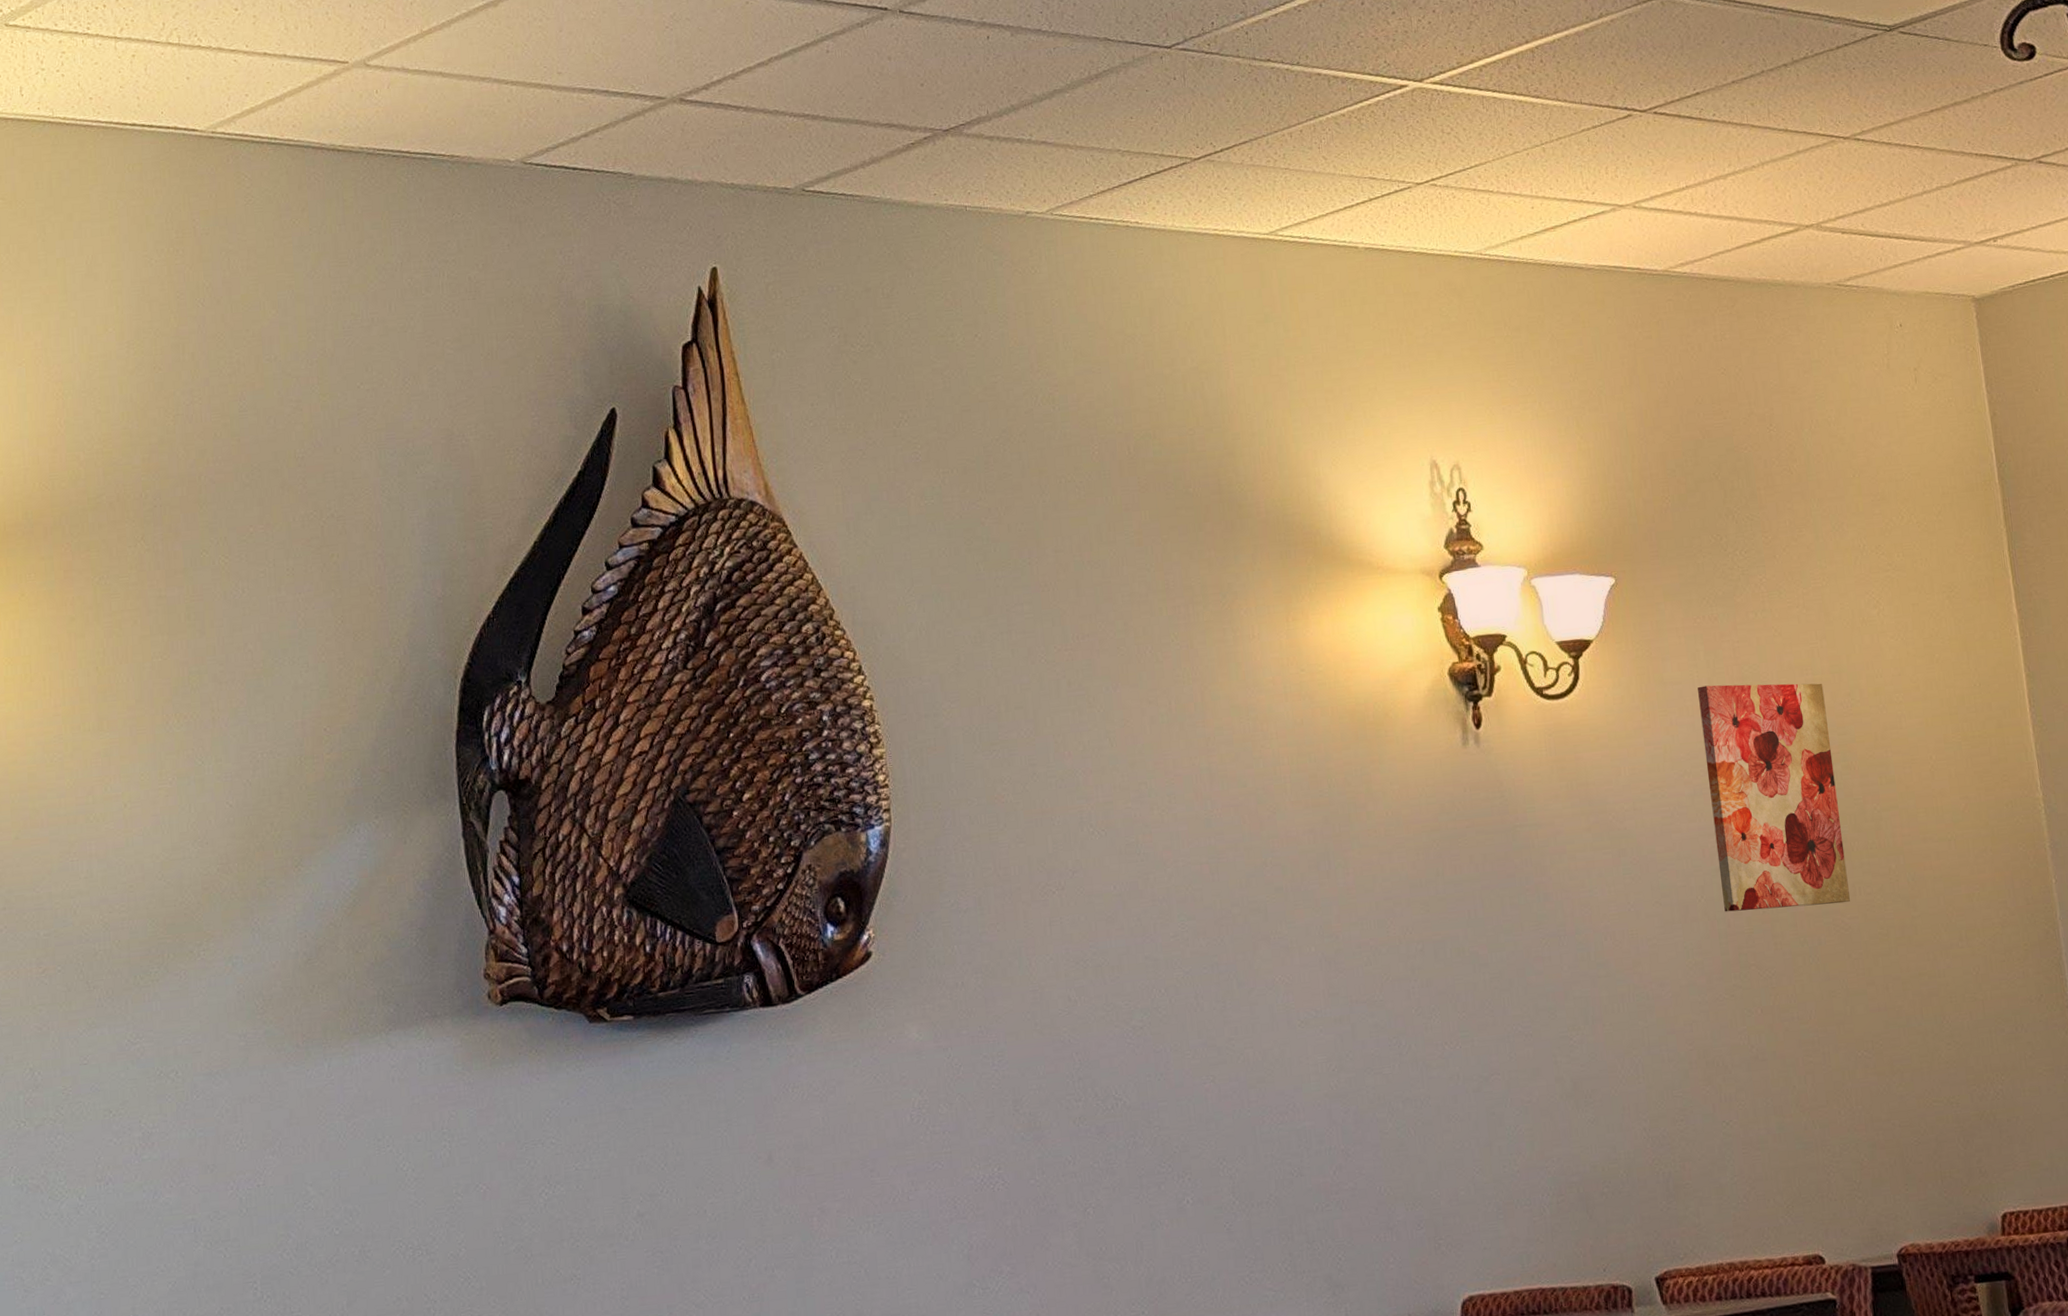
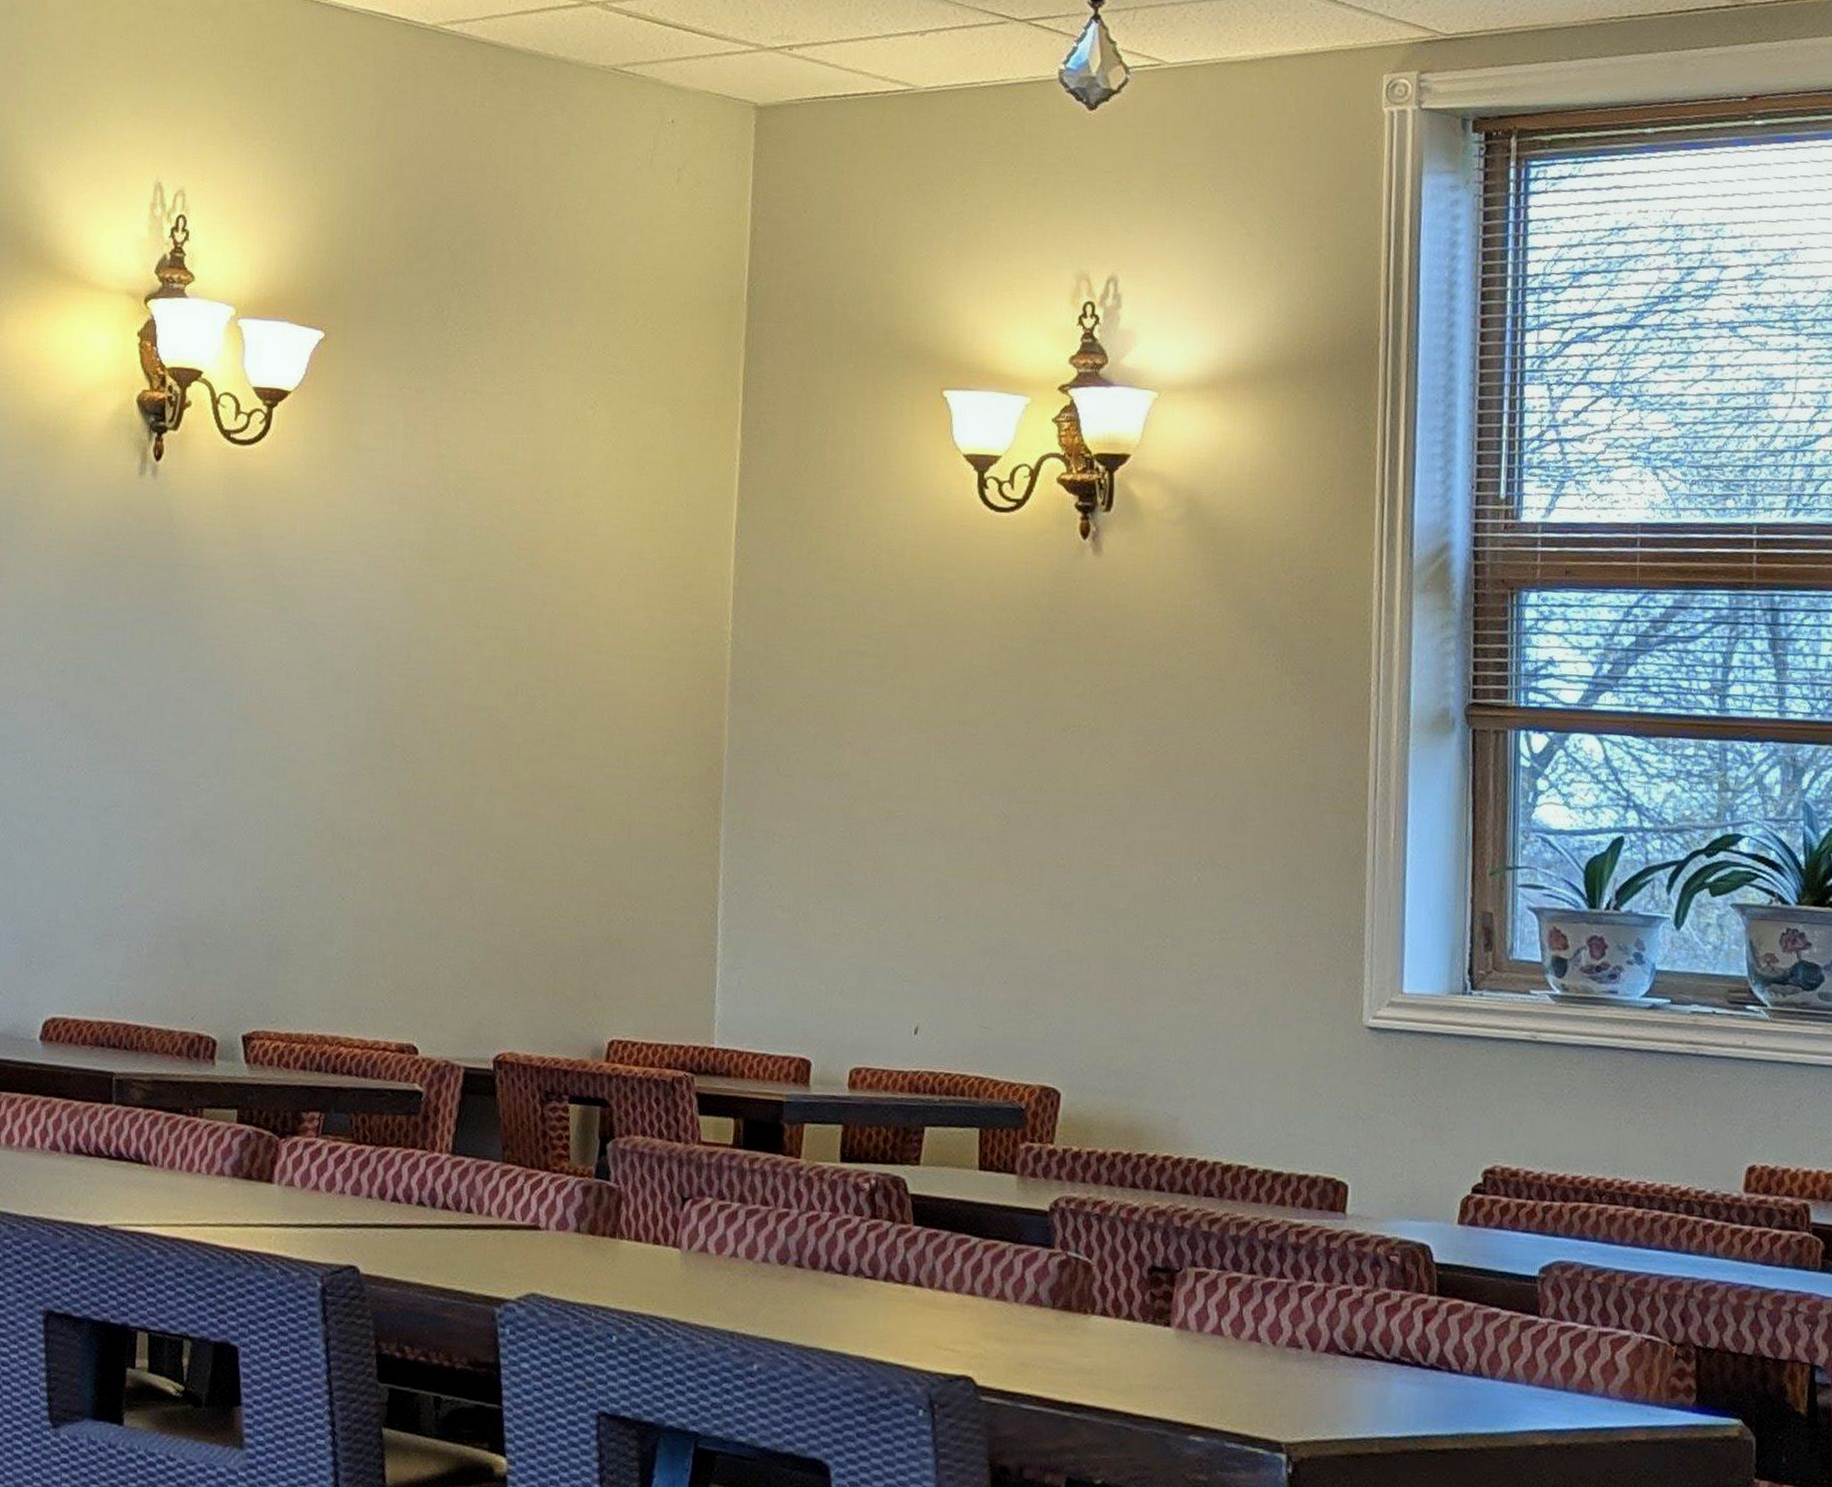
wall art: present [1698,683,1850,912] -> none [378,457,522,702]

